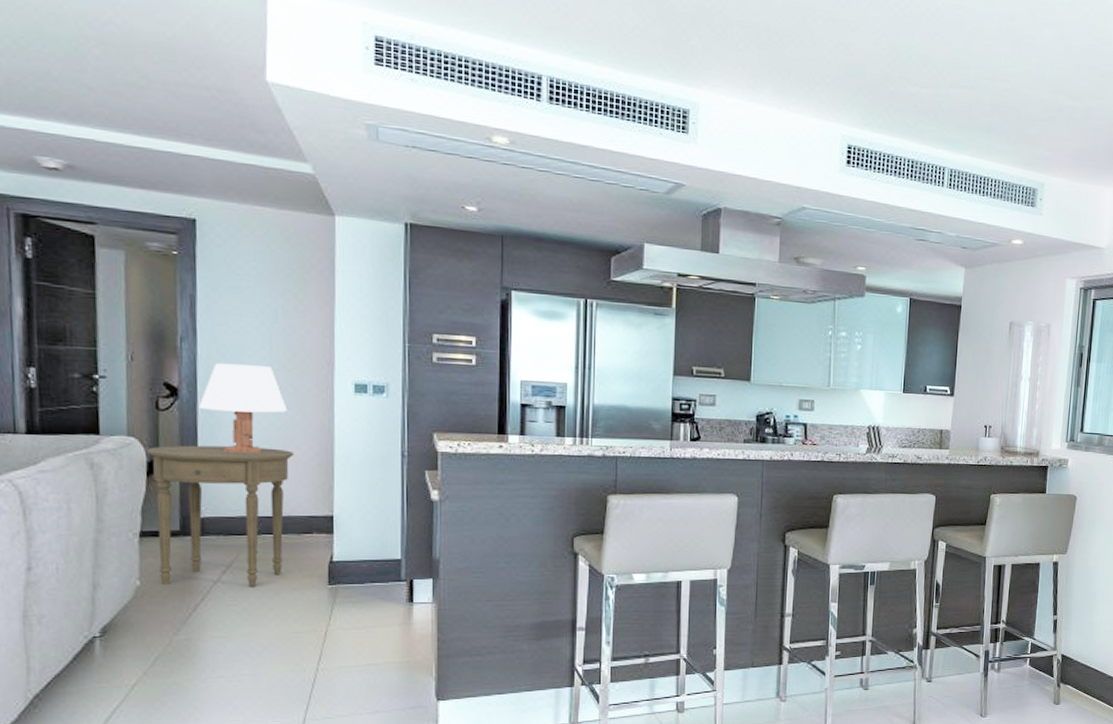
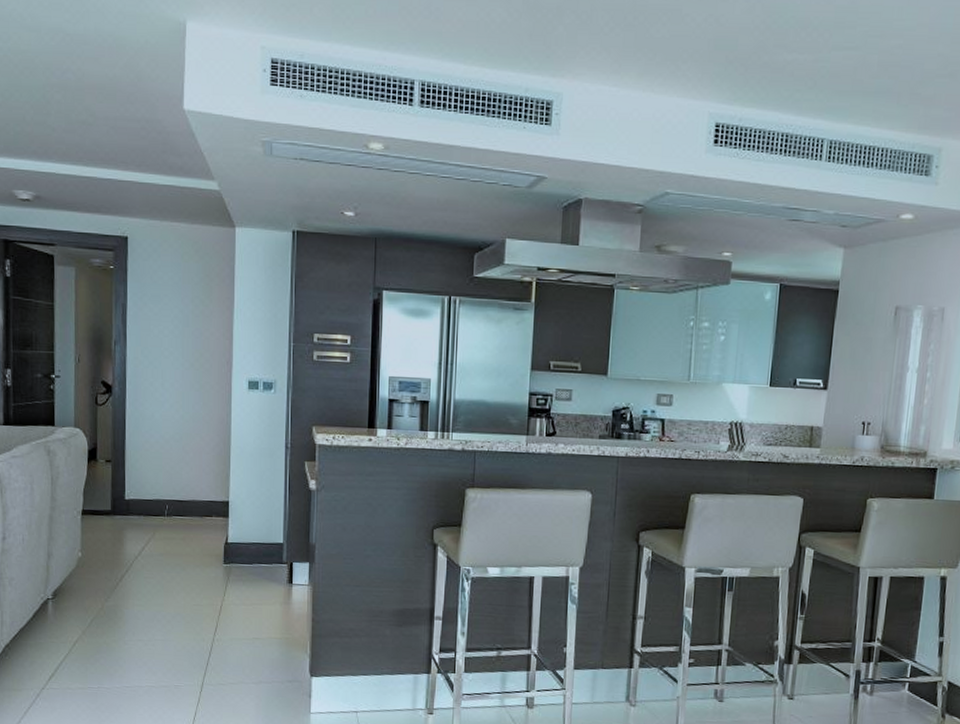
side table: present [147,445,294,586] -> none [88,435,199,562]
table lamp: present [198,363,288,453] -> none [126,363,195,444]

